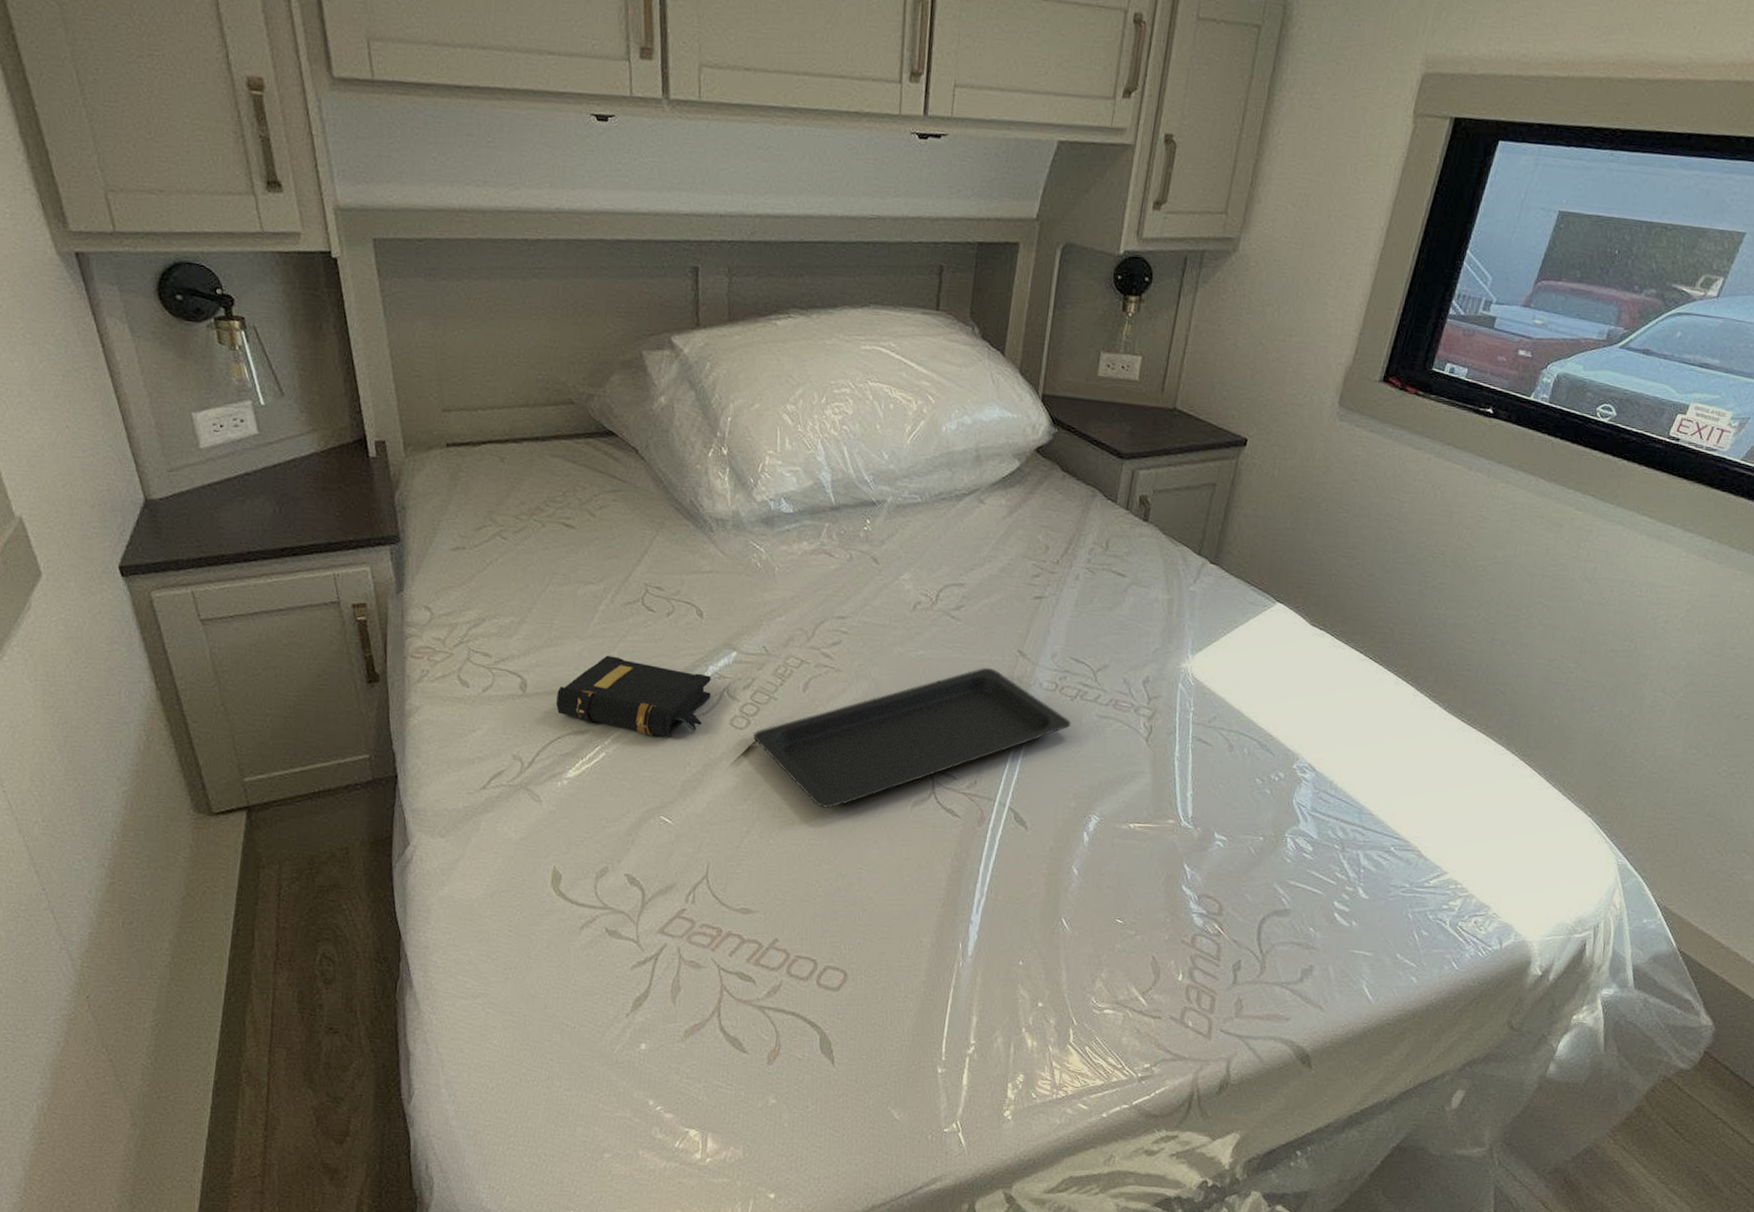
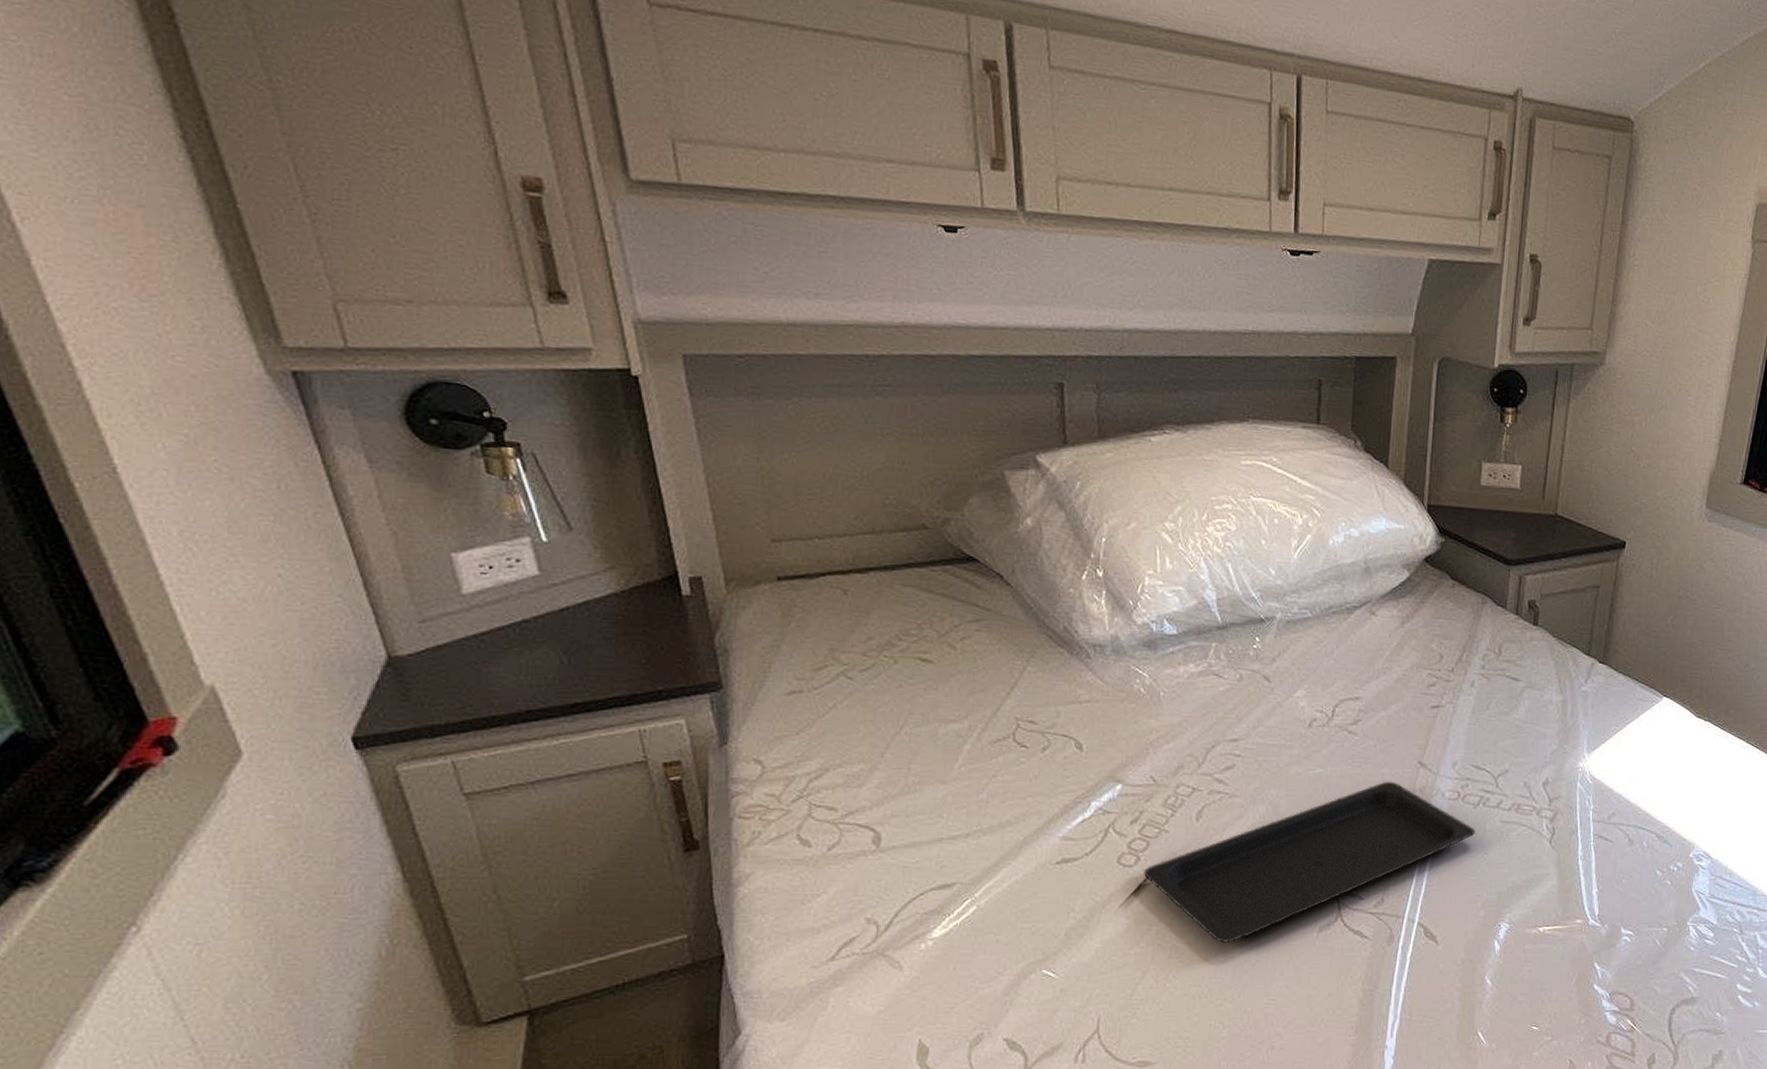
book: present [555,655,711,737] -> none [916,799,1095,883]

